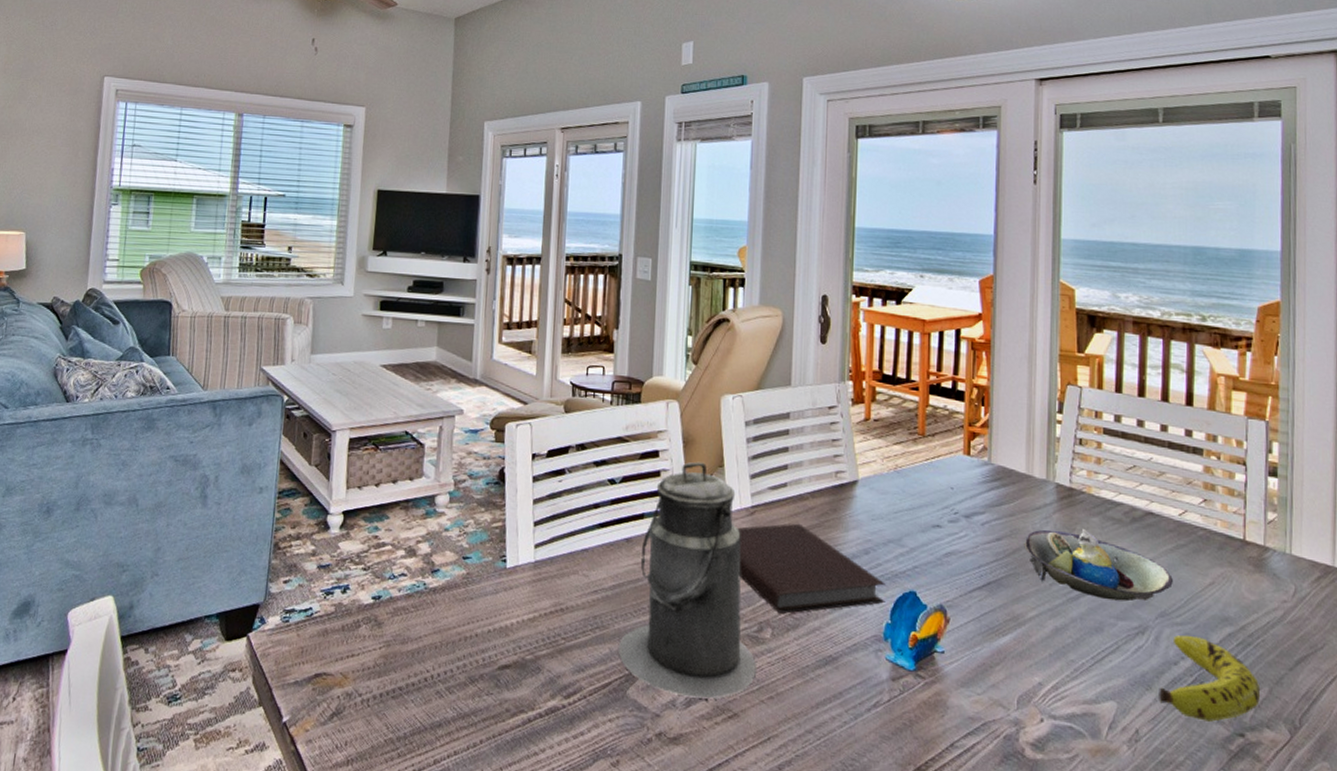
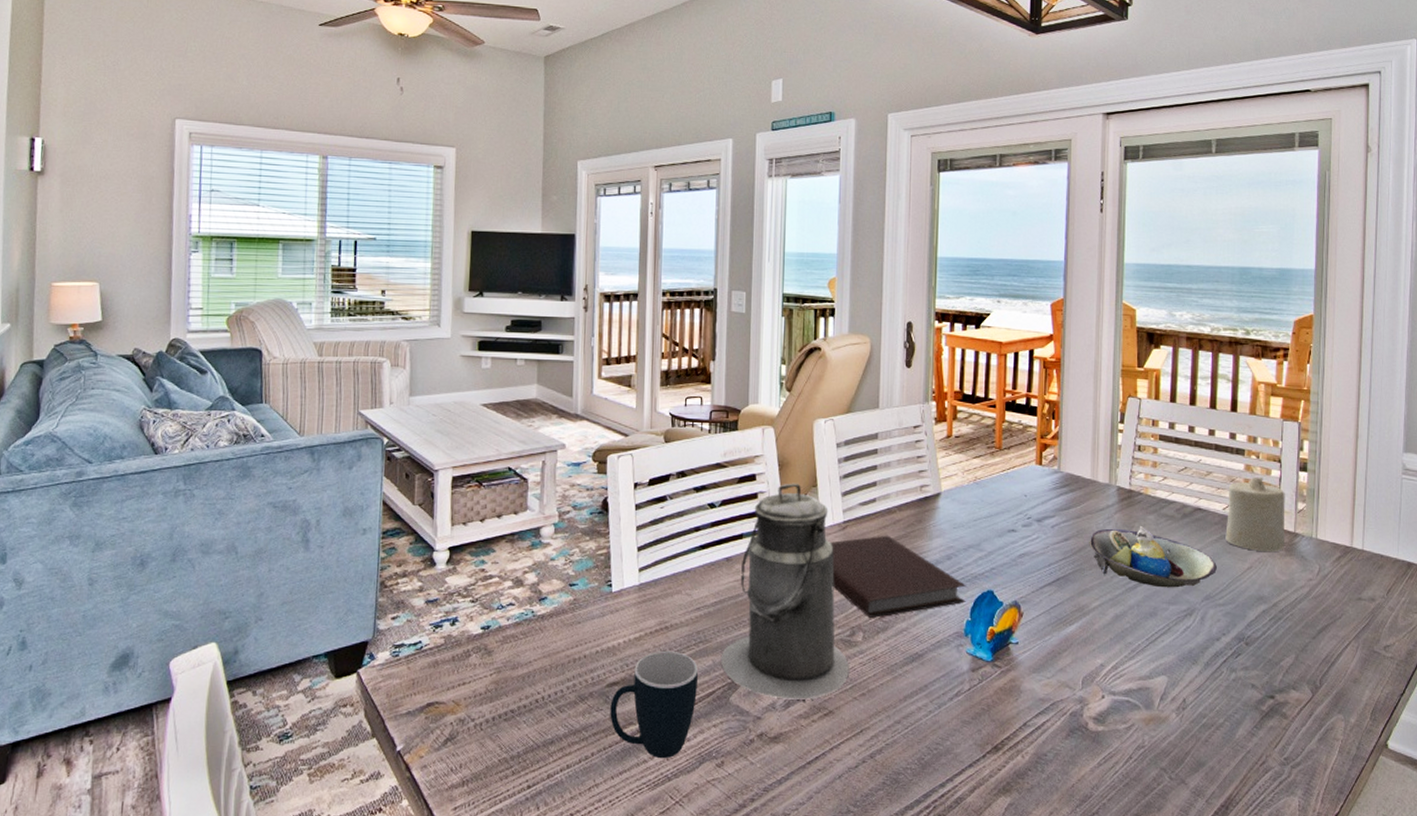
mug: none [500,634,594,753] -> present [610,650,698,759]
fruit: present [1159,635,1261,722] -> none [1203,614,1289,687]
candle: none [1182,480,1253,567] -> present [1225,476,1285,552]

